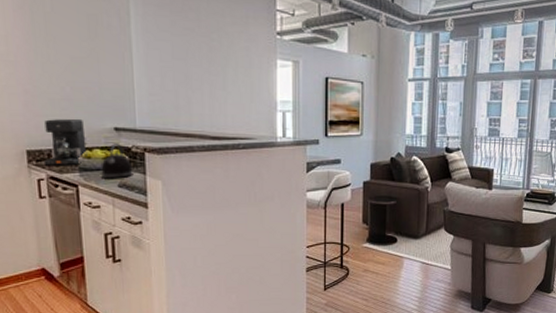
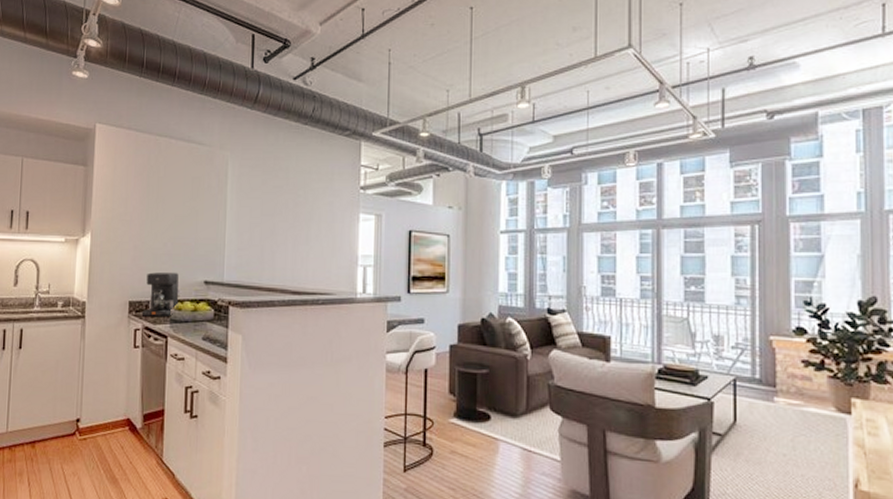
kettle: present [101,144,133,179] -> none [188,296,217,332]

